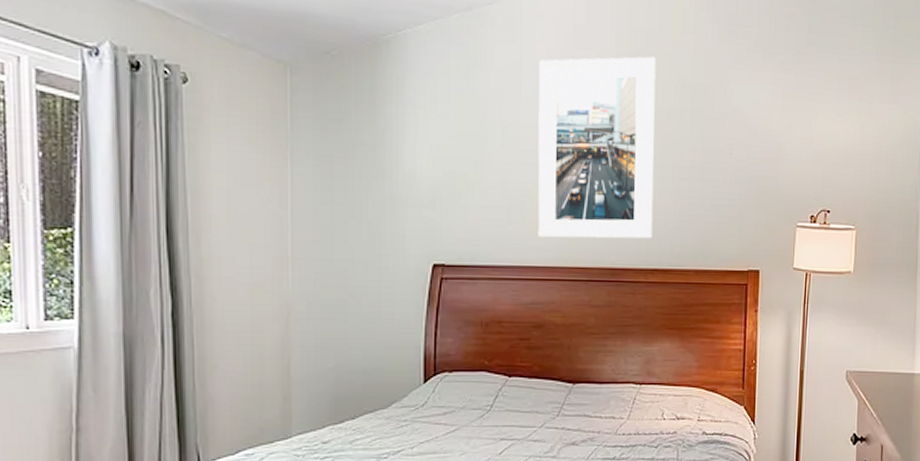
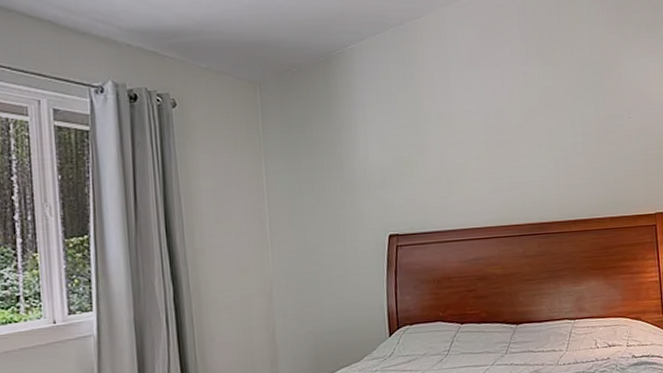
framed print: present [537,56,656,239] -> none [463,45,571,204]

